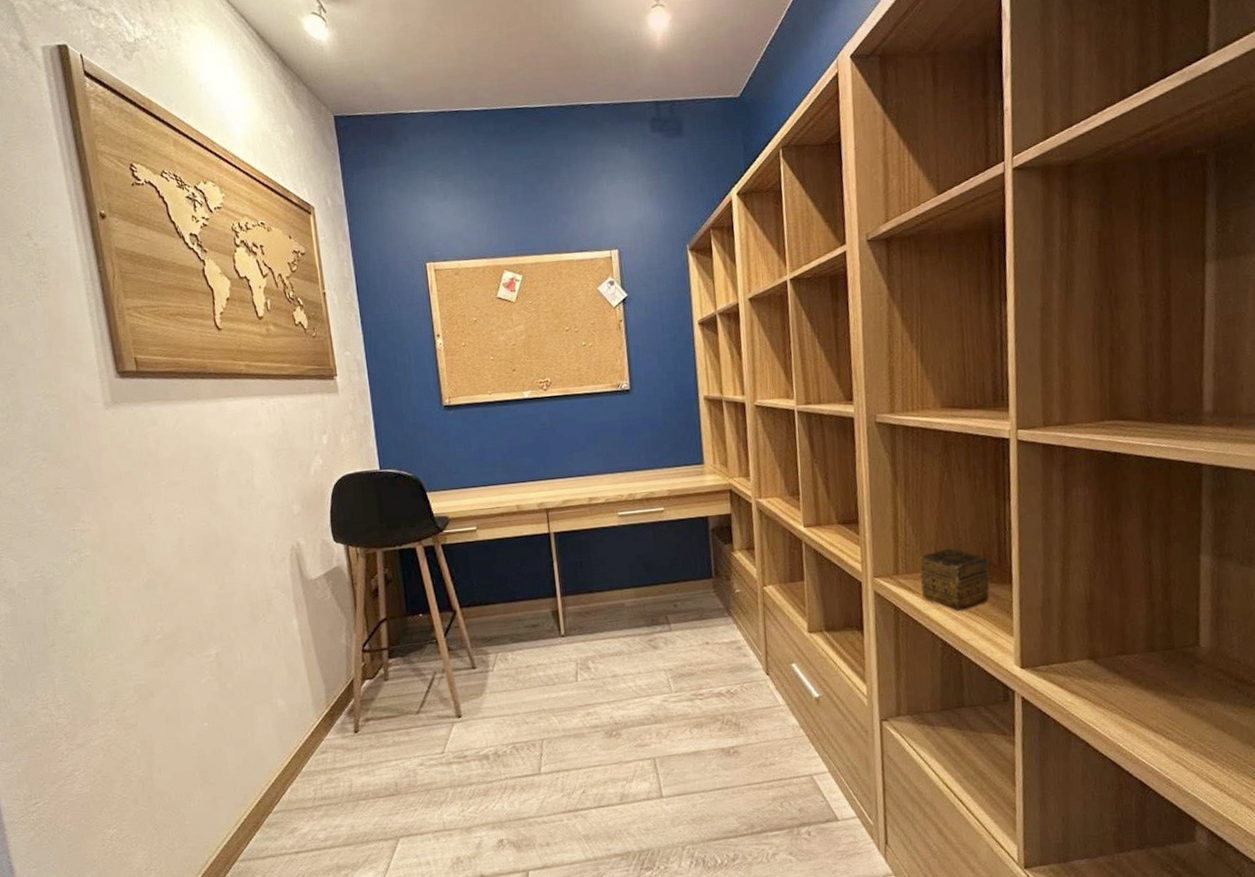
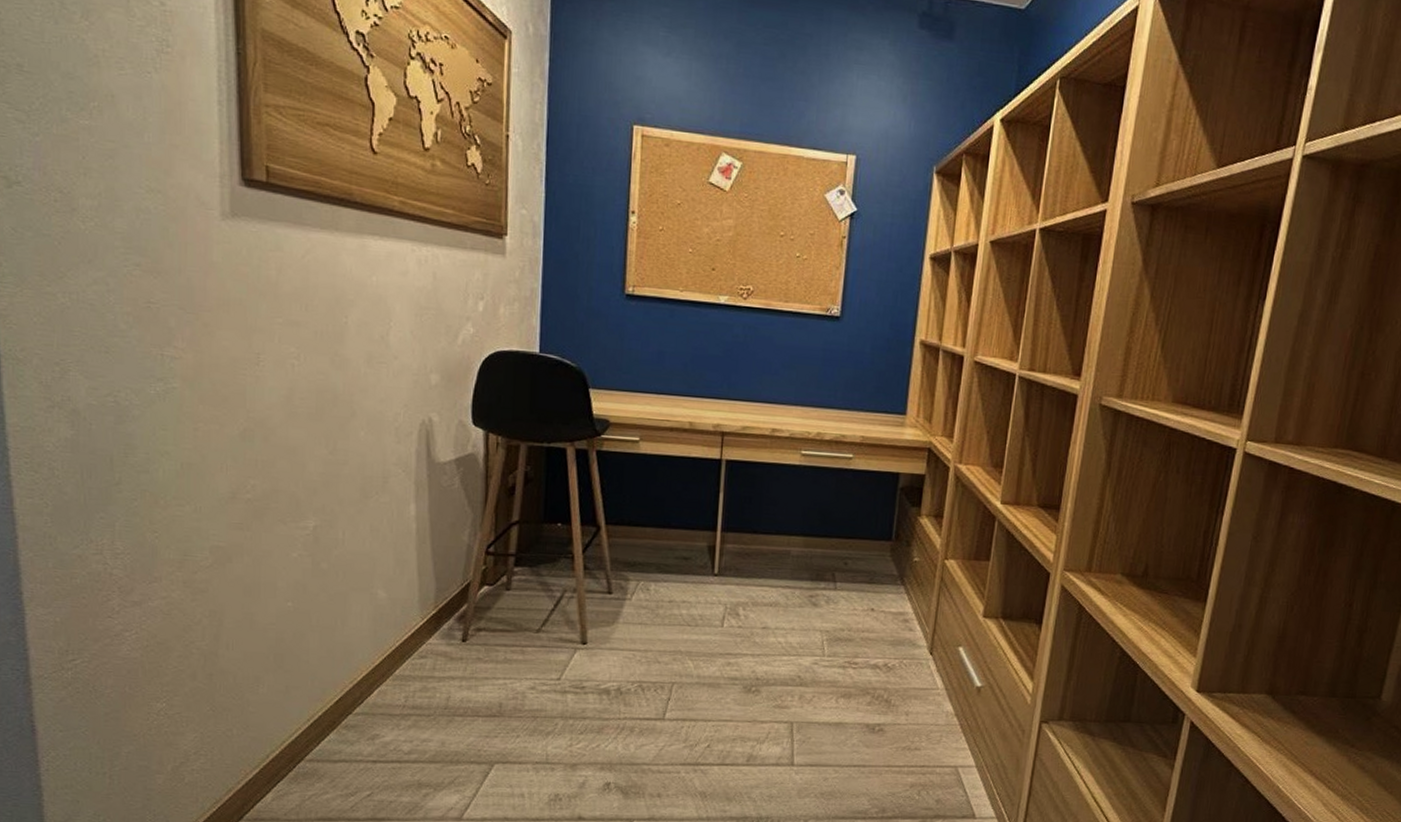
decorative box: present [920,548,990,610] -> none [1111,553,1188,621]

